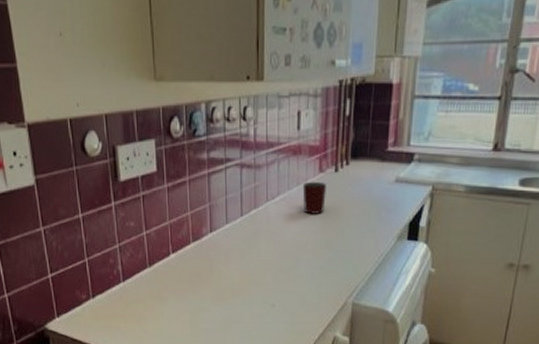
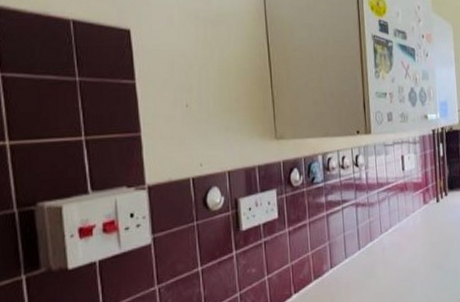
mug: present [302,182,326,214] -> none [411,212,432,241]

